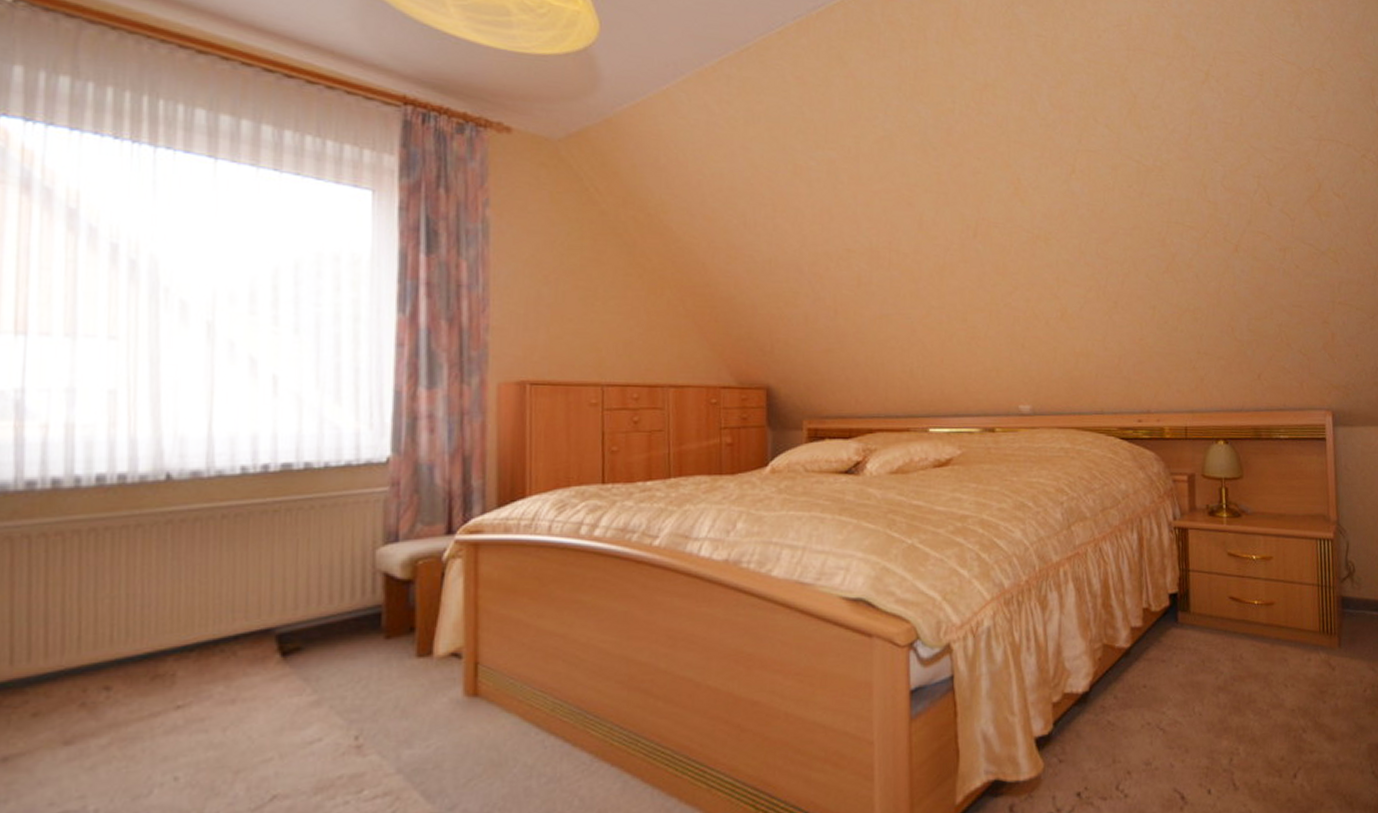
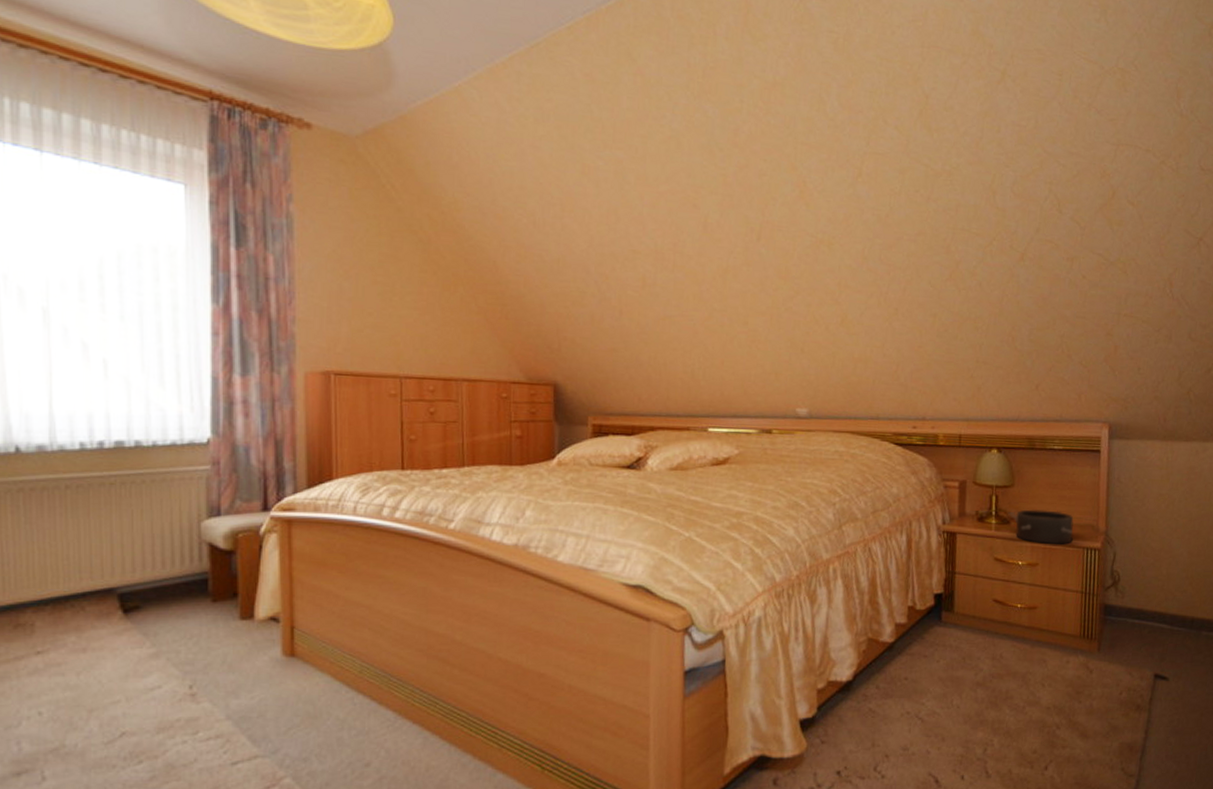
alarm clock: none [1246,501,1305,537] -> present [1015,509,1074,545]

